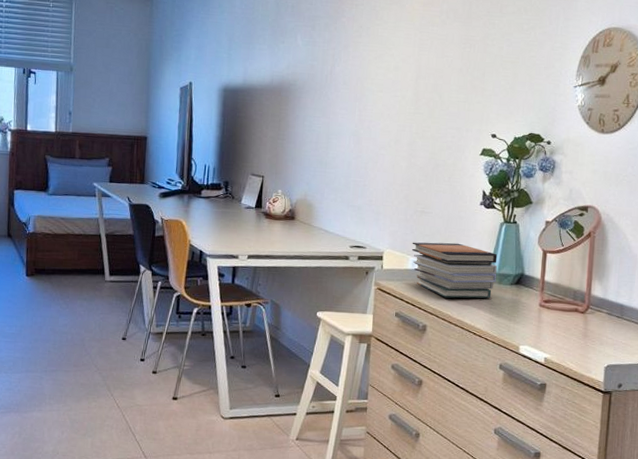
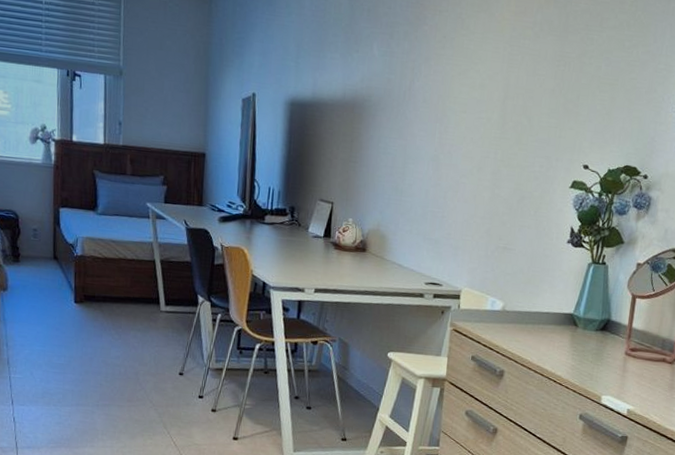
book stack: present [411,242,498,299] -> none [491,281,583,345]

